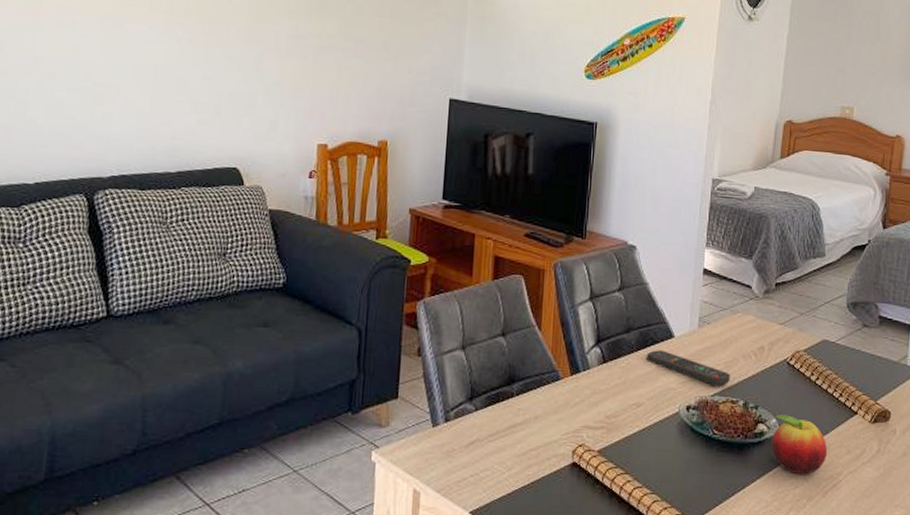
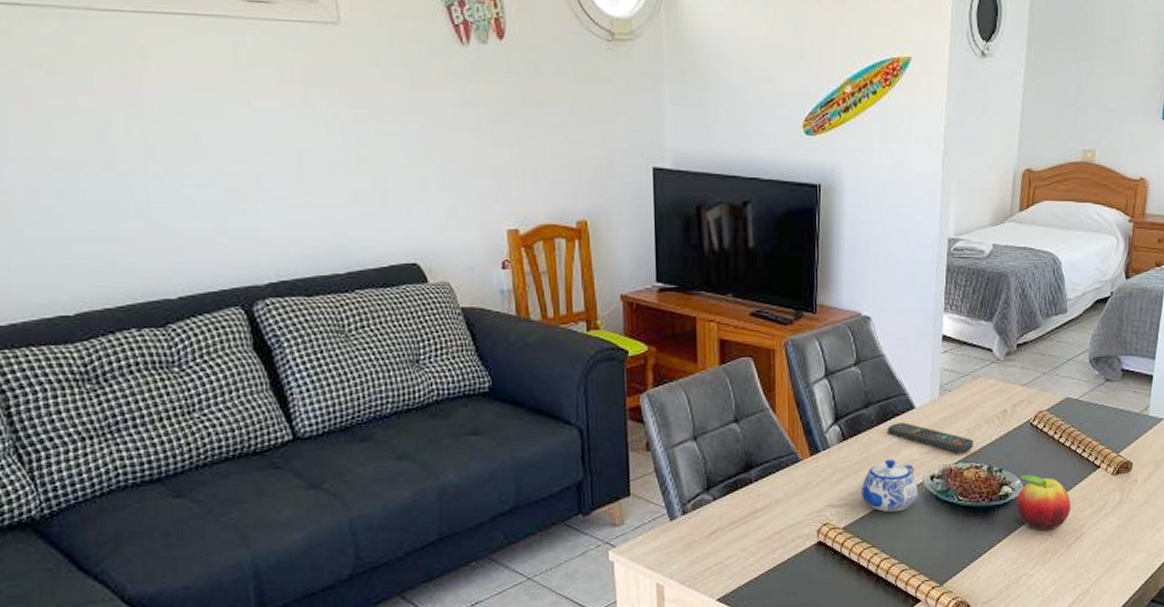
teapot: none [616,385,674,440] -> present [859,459,918,513]

